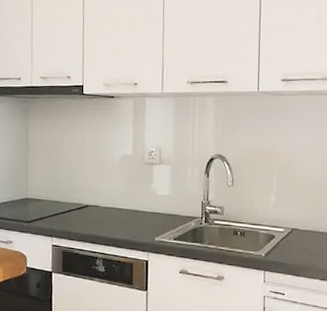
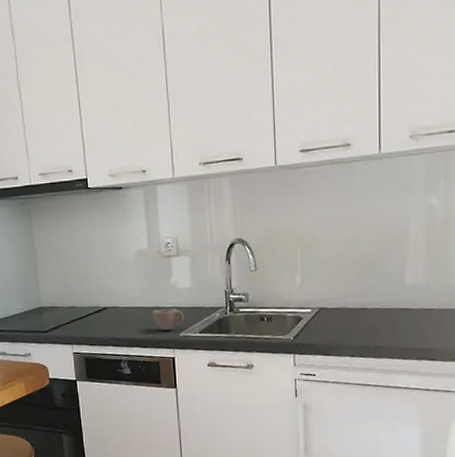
cup: none [130,212,161,234] -> present [152,308,184,330]

